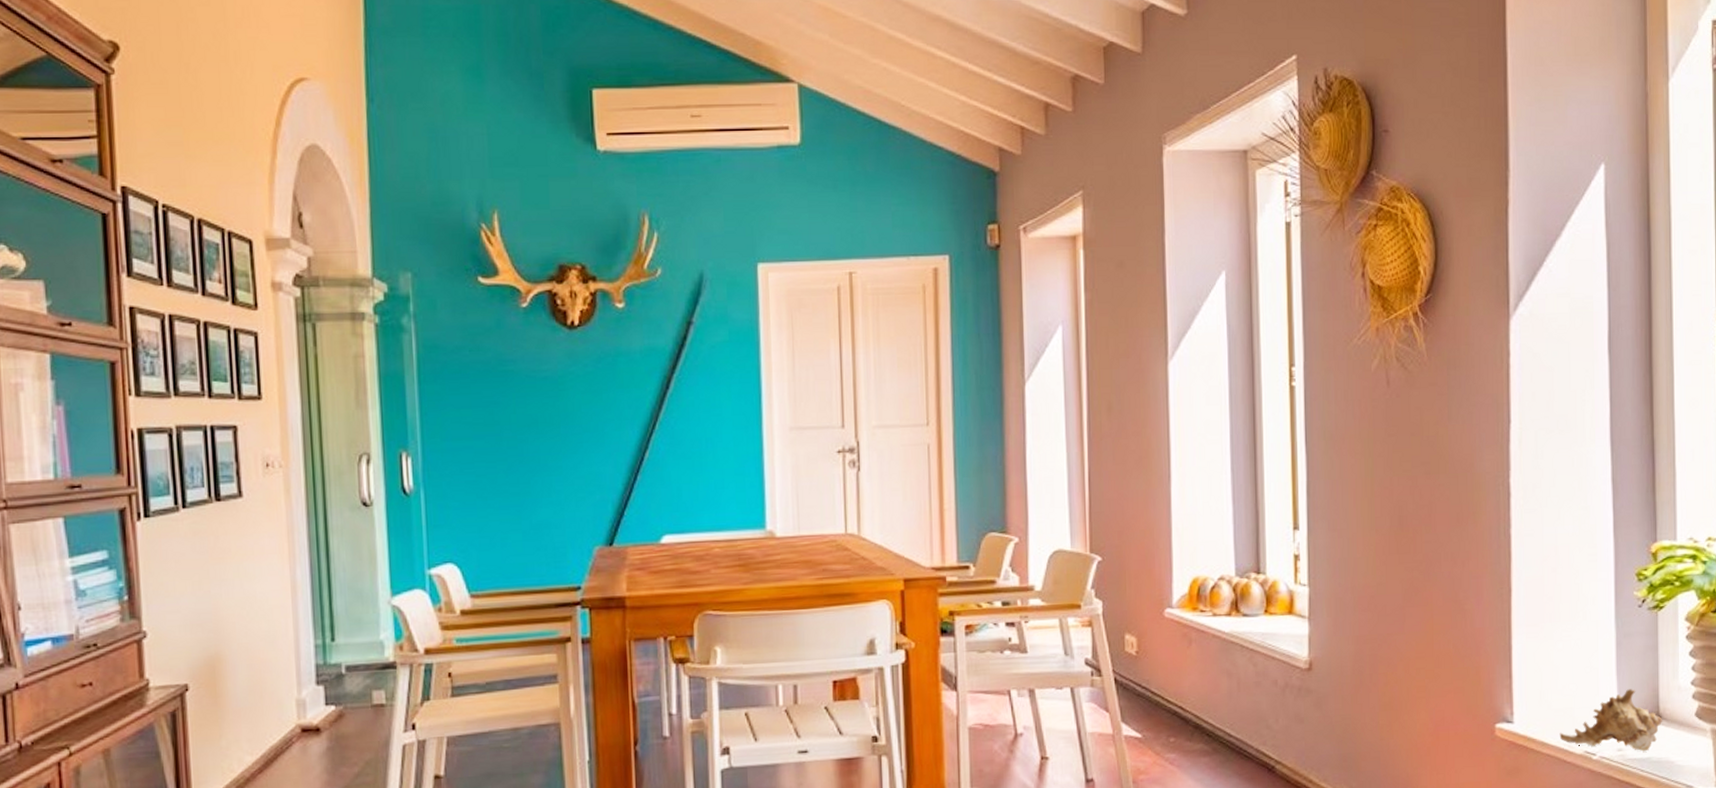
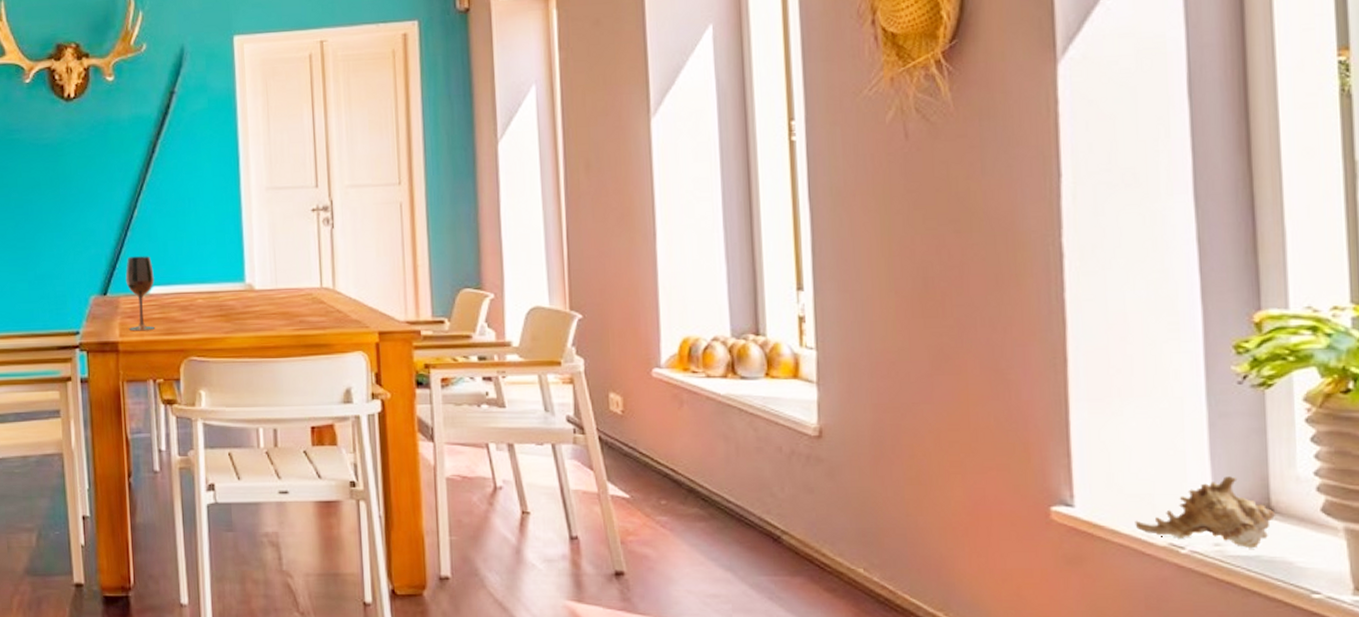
wine glass: none [634,502,667,585] -> present [125,256,155,332]

